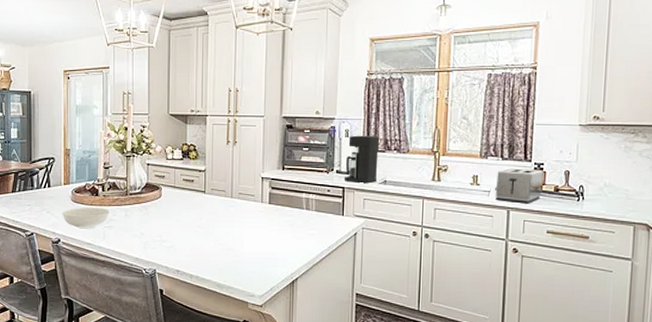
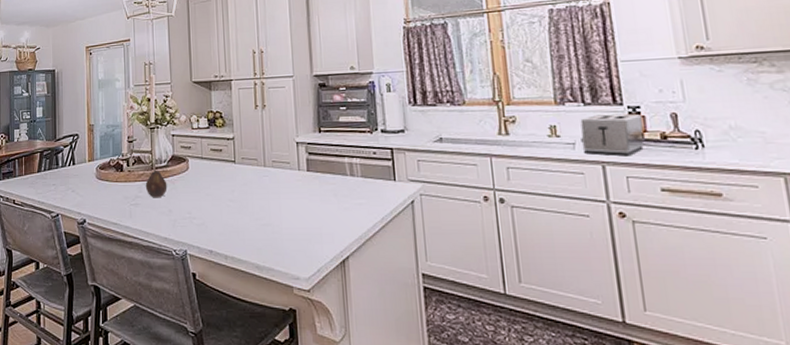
bowl: present [62,207,110,229] -> none [87,183,135,208]
fruit: none [119,196,140,222] -> present [145,170,167,198]
coffee maker: present [343,135,379,184] -> none [391,88,430,143]

